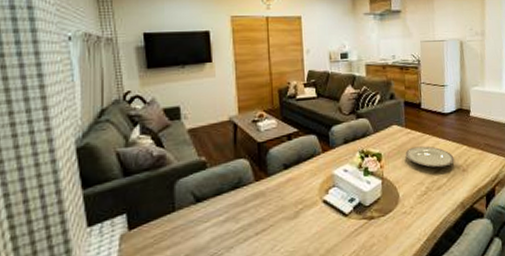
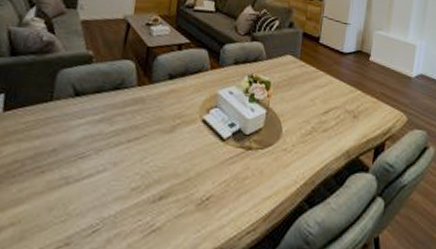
plate: present [405,146,455,168] -> none [295,81,346,109]

